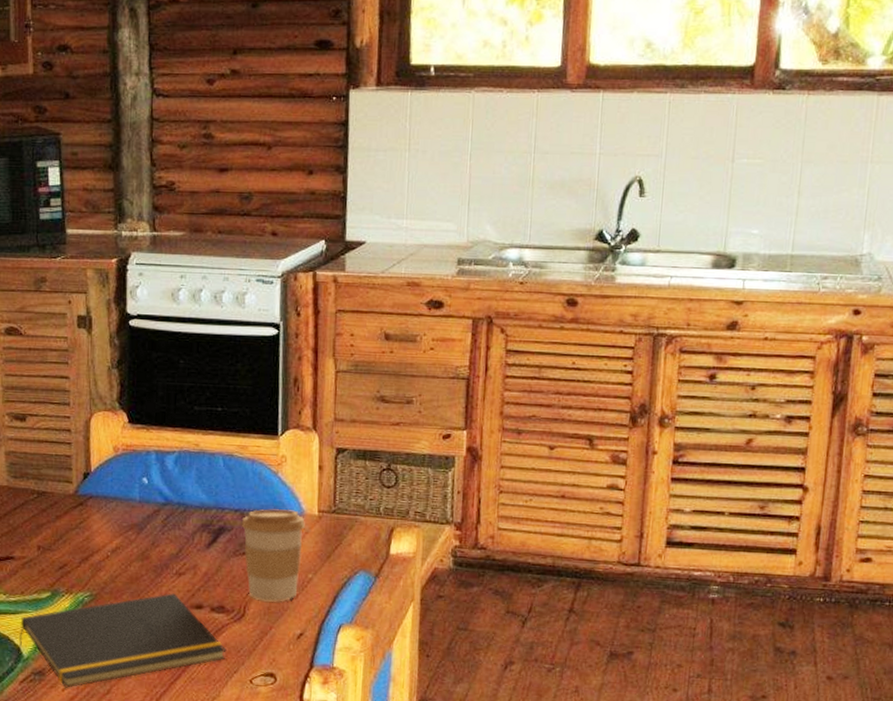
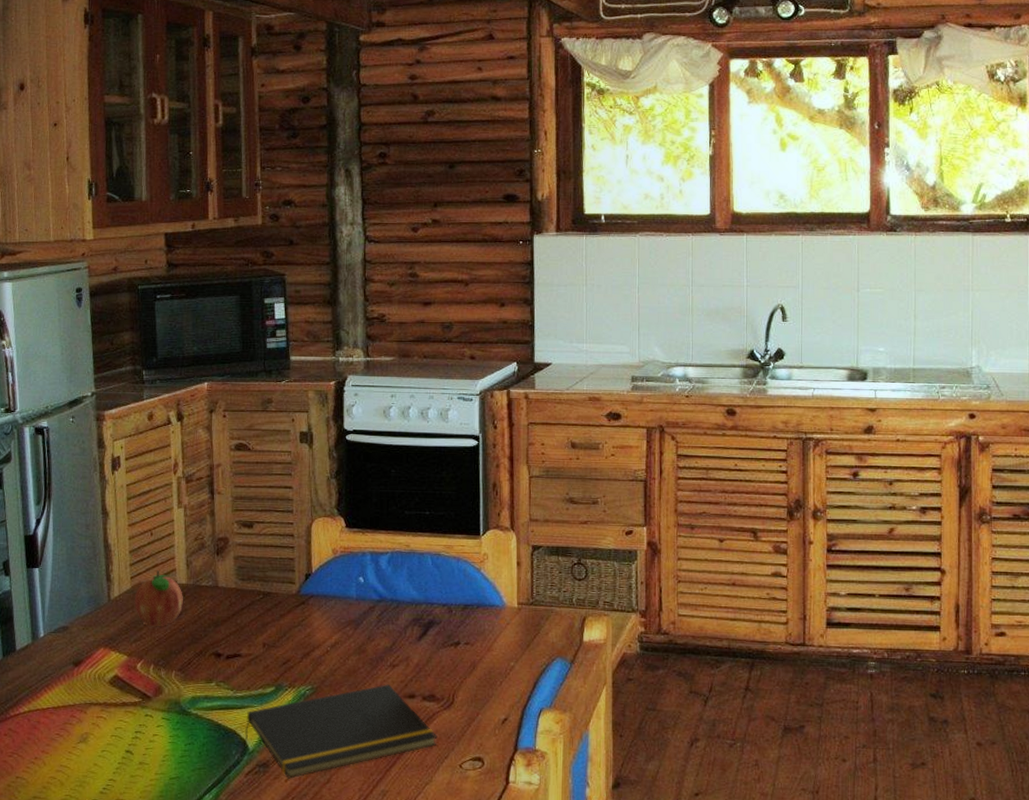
coffee cup: present [241,509,305,602] -> none [449,603,506,689]

